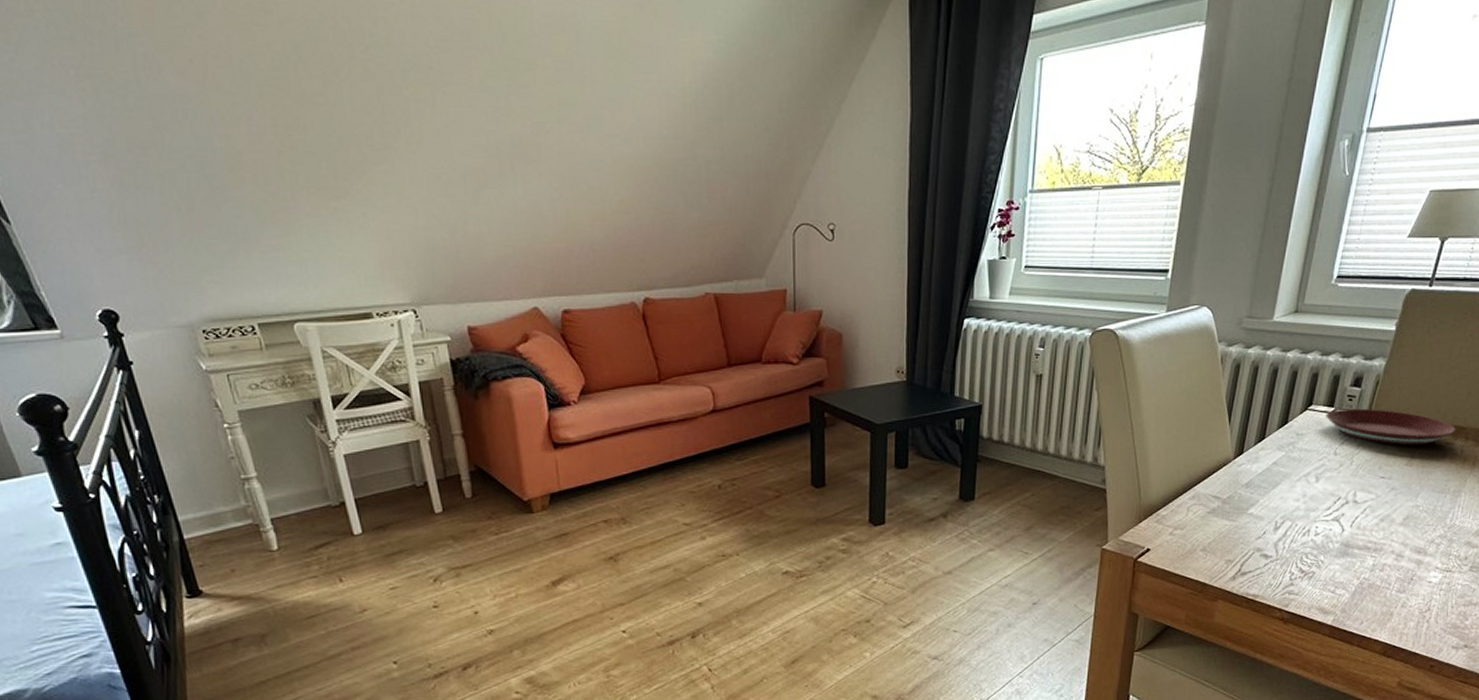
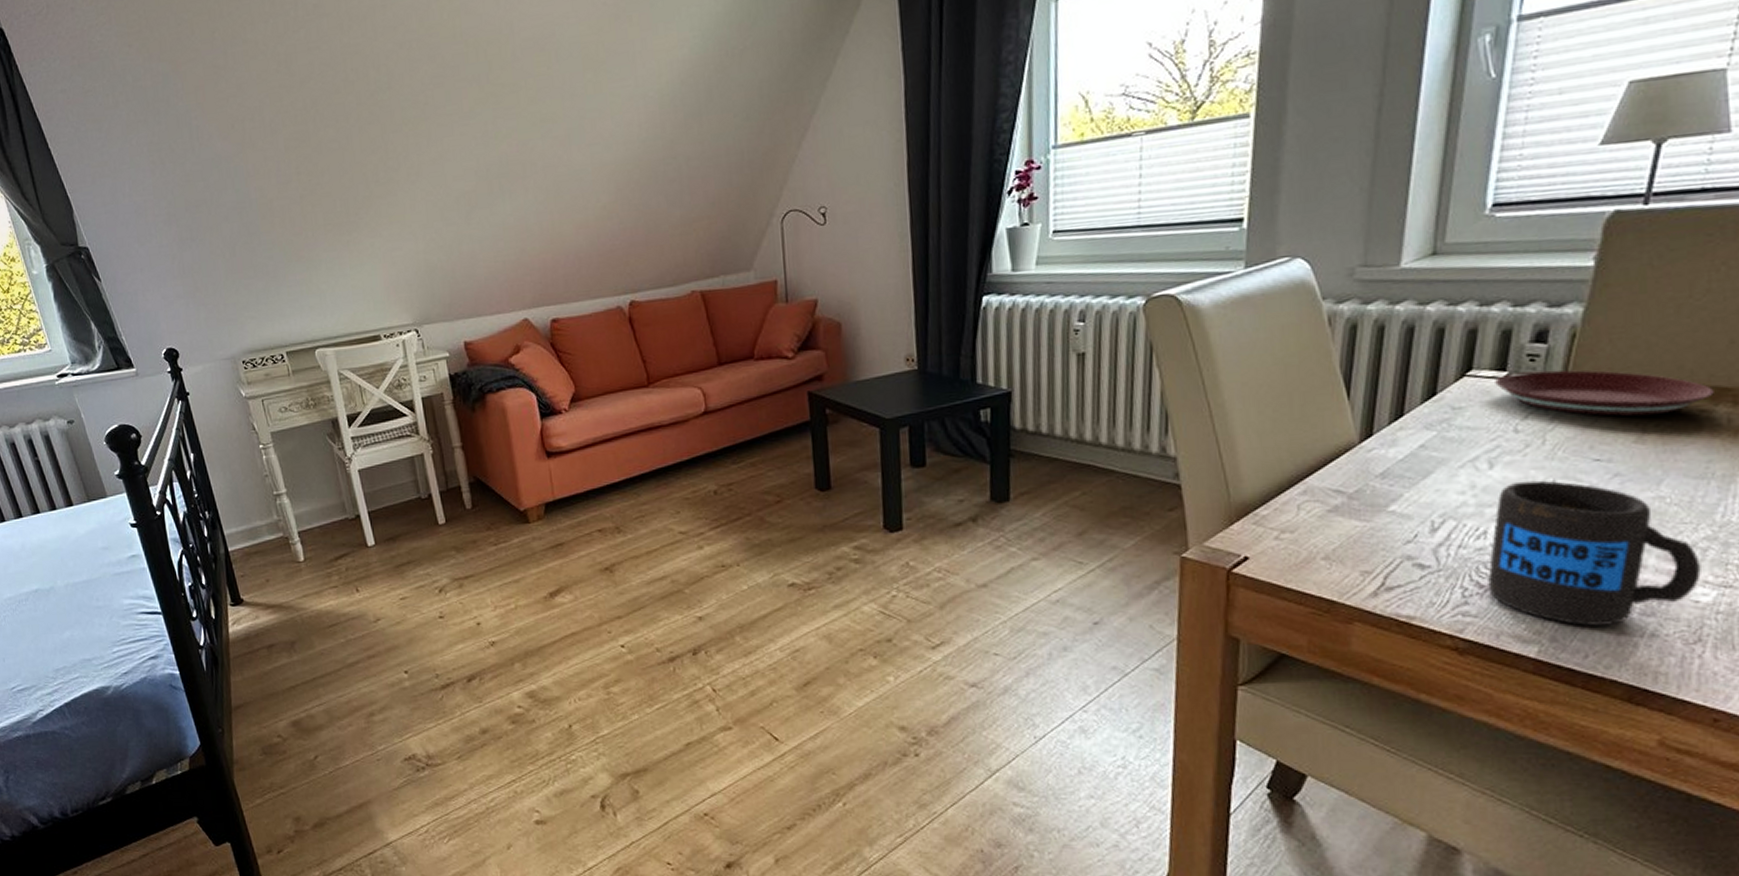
mug: none [1307,491,1435,601] -> present [1487,480,1701,626]

